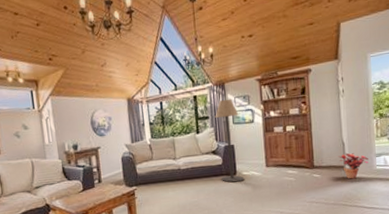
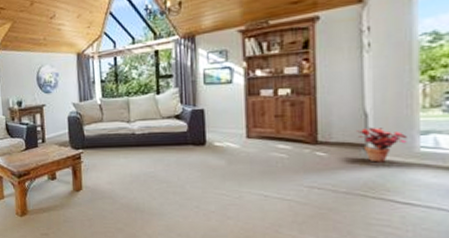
floor lamp: present [215,98,244,183] -> none [181,54,216,154]

